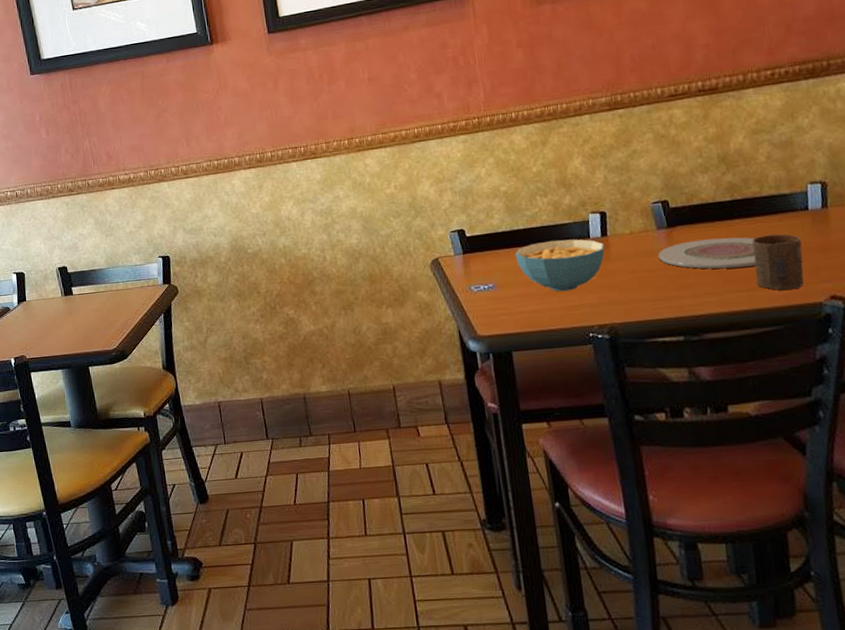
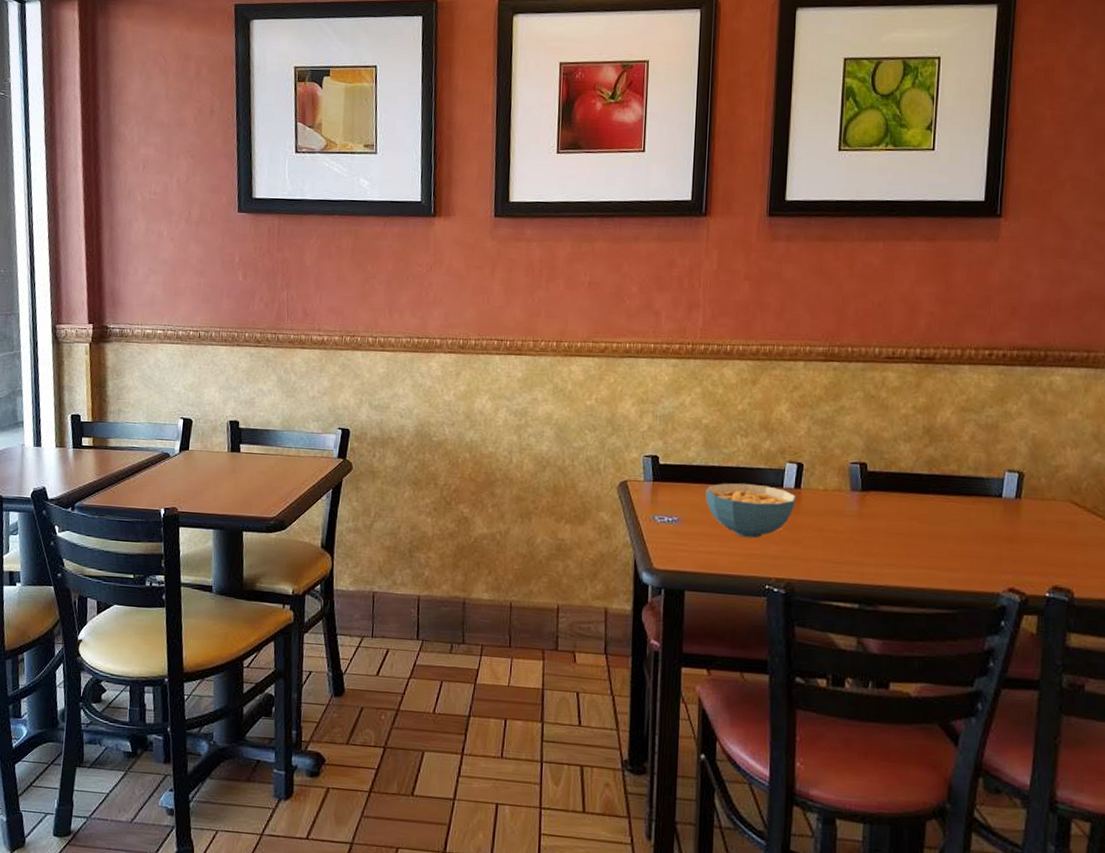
plate: present [658,237,757,269] -> none [847,508,945,545]
cup: present [752,234,804,290] -> none [939,515,989,575]

